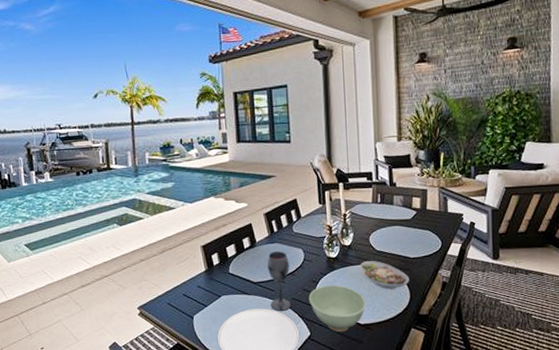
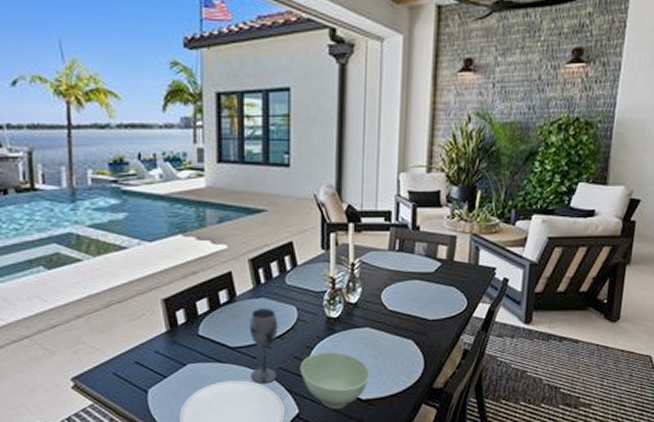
salad: present [359,260,410,290] -> none [365,322,426,358]

